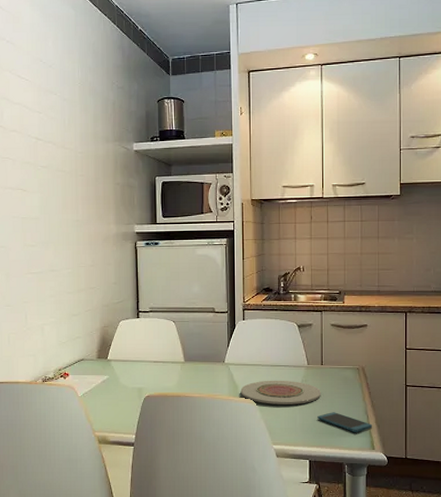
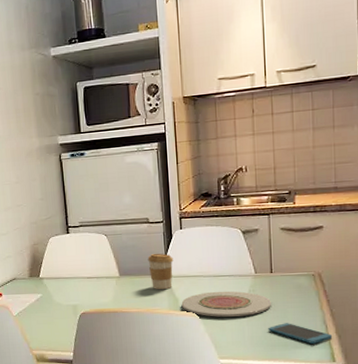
coffee cup: none [212,341,235,377] -> present [147,253,174,290]

